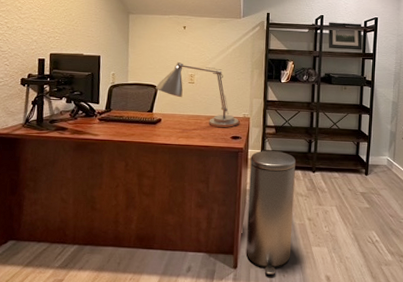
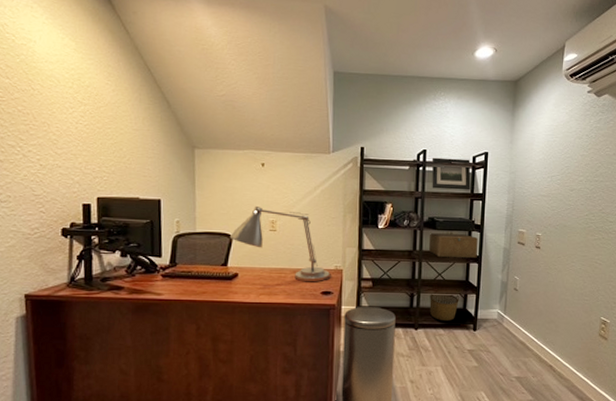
decorative box: none [325,87,369,111] -> present [428,233,478,259]
basket: none [326,140,352,166] -> present [429,293,459,322]

